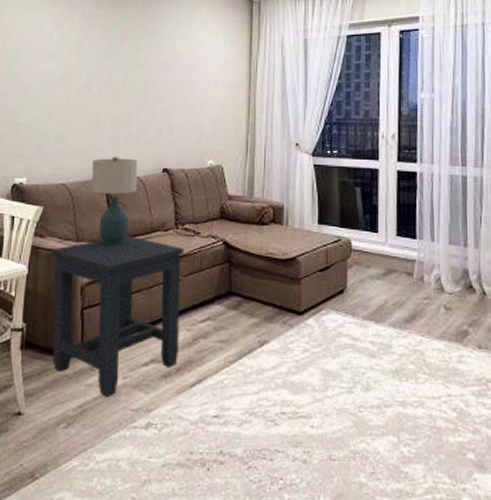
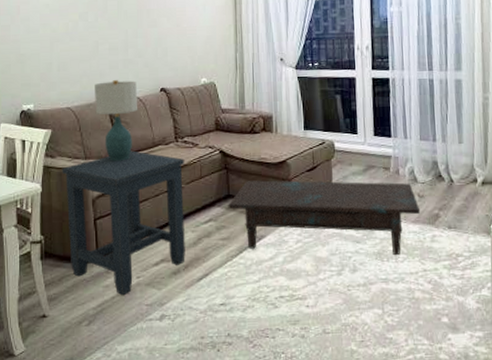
coffee table: none [229,278,447,375] -> present [228,180,421,255]

